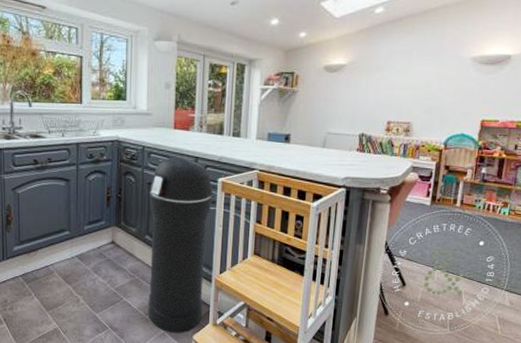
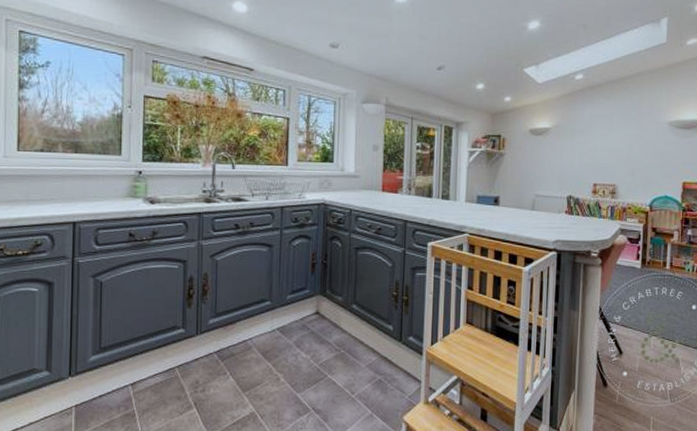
trash can: present [148,156,214,333] -> none [354,219,423,414]

